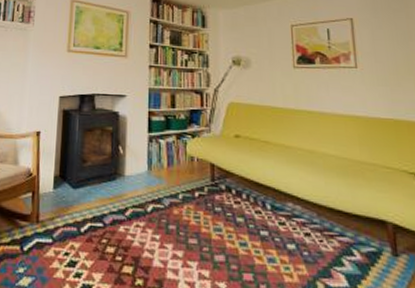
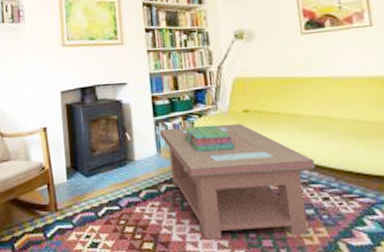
coffee table: none [152,145,299,272] -> present [159,123,316,240]
stack of books: none [176,145,225,175] -> present [184,125,236,152]

